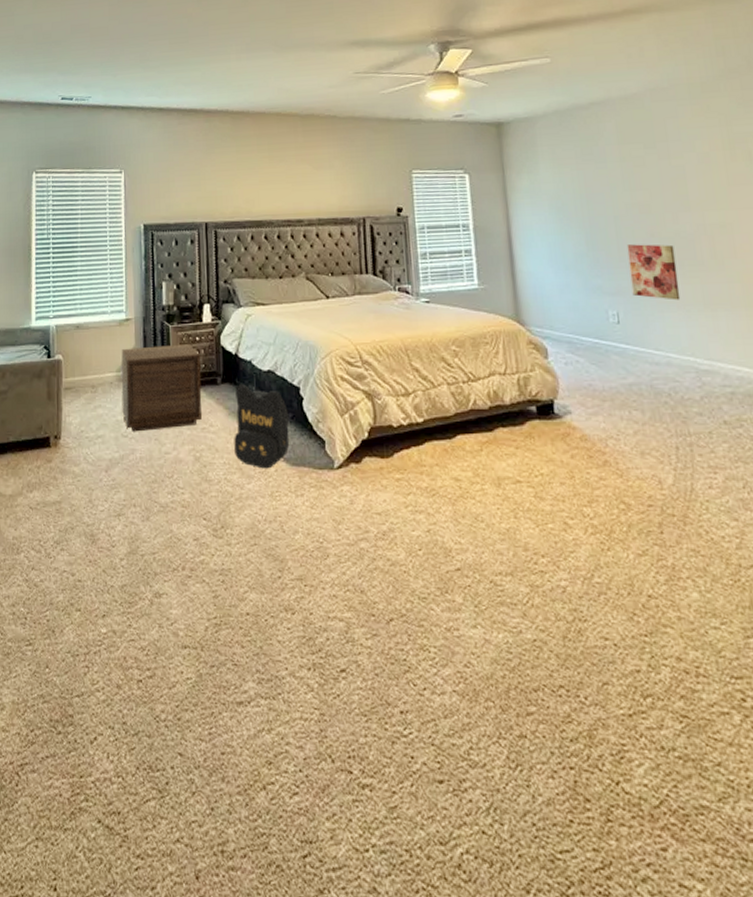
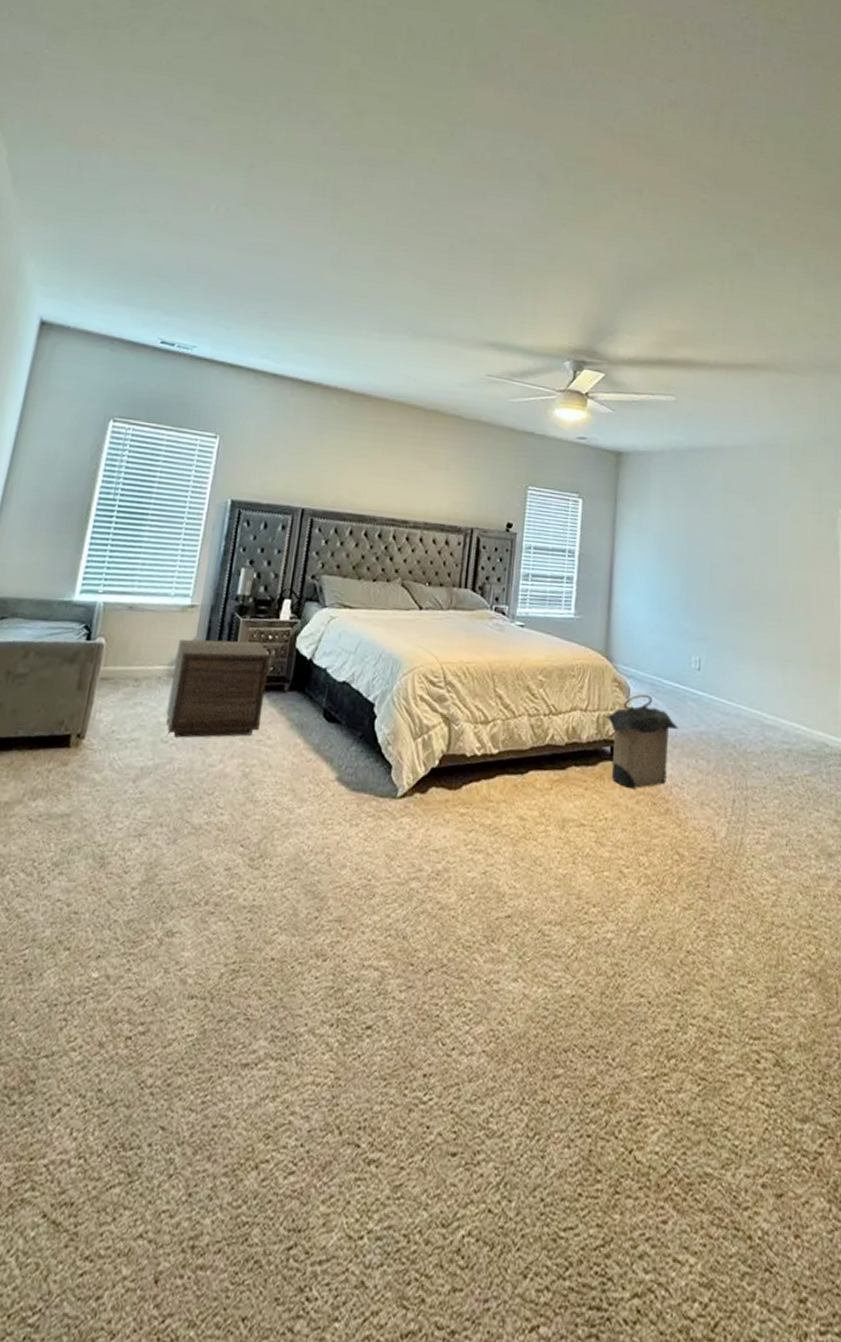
backpack: present [234,384,290,469] -> none [289,694,358,793]
laundry hamper: none [527,353,605,443] -> present [606,694,679,789]
wall art: present [626,244,681,301] -> none [715,592,758,653]

